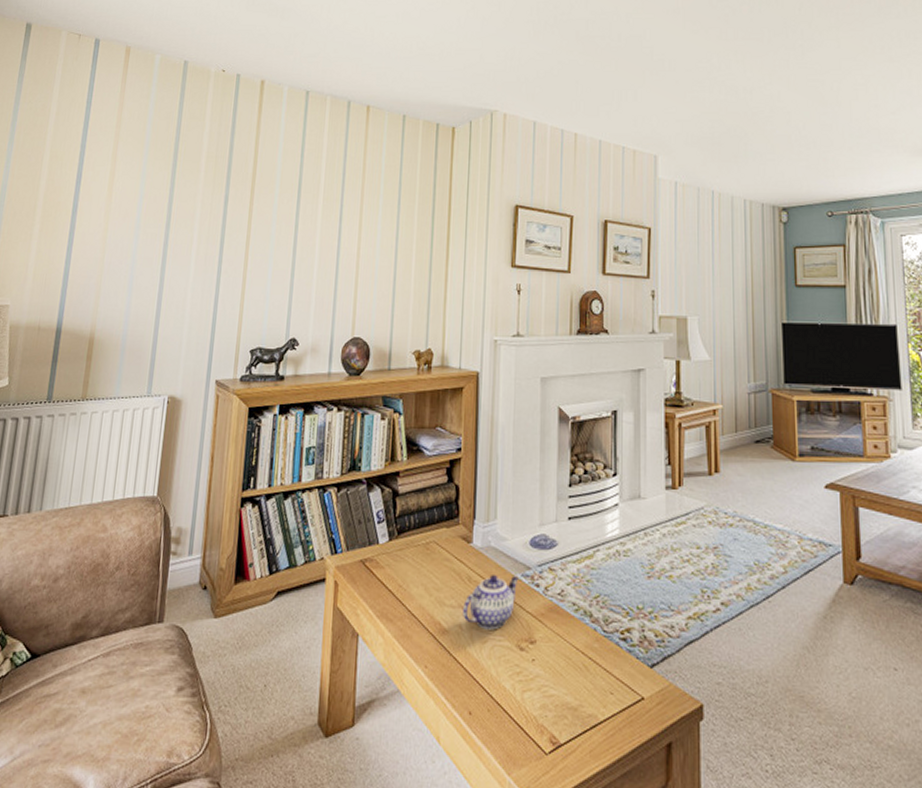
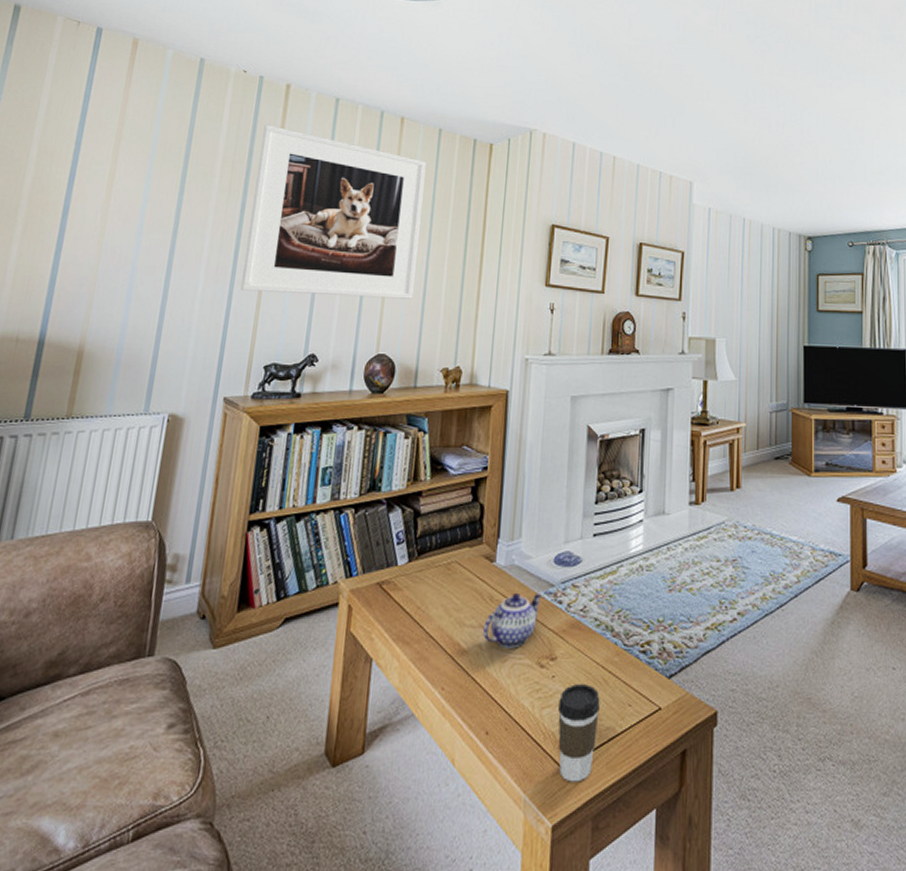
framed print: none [227,119,392,283] -> present [241,124,426,299]
coffee cup: none [540,669,581,769] -> present [558,684,600,782]

